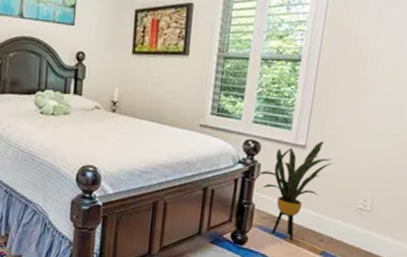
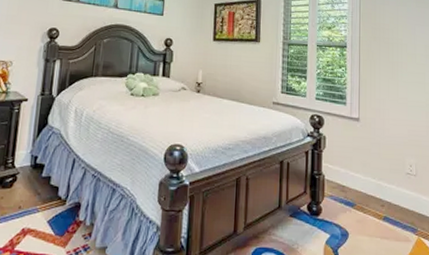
house plant: present [257,141,334,241] -> none [324,114,383,208]

